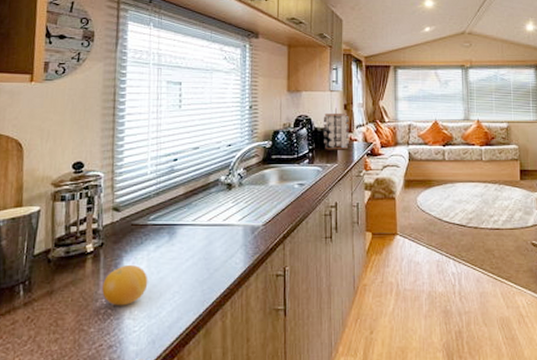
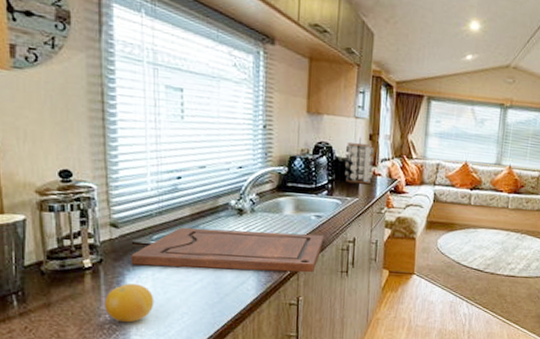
cutting board: none [128,202,308,246] -> present [131,227,325,273]

